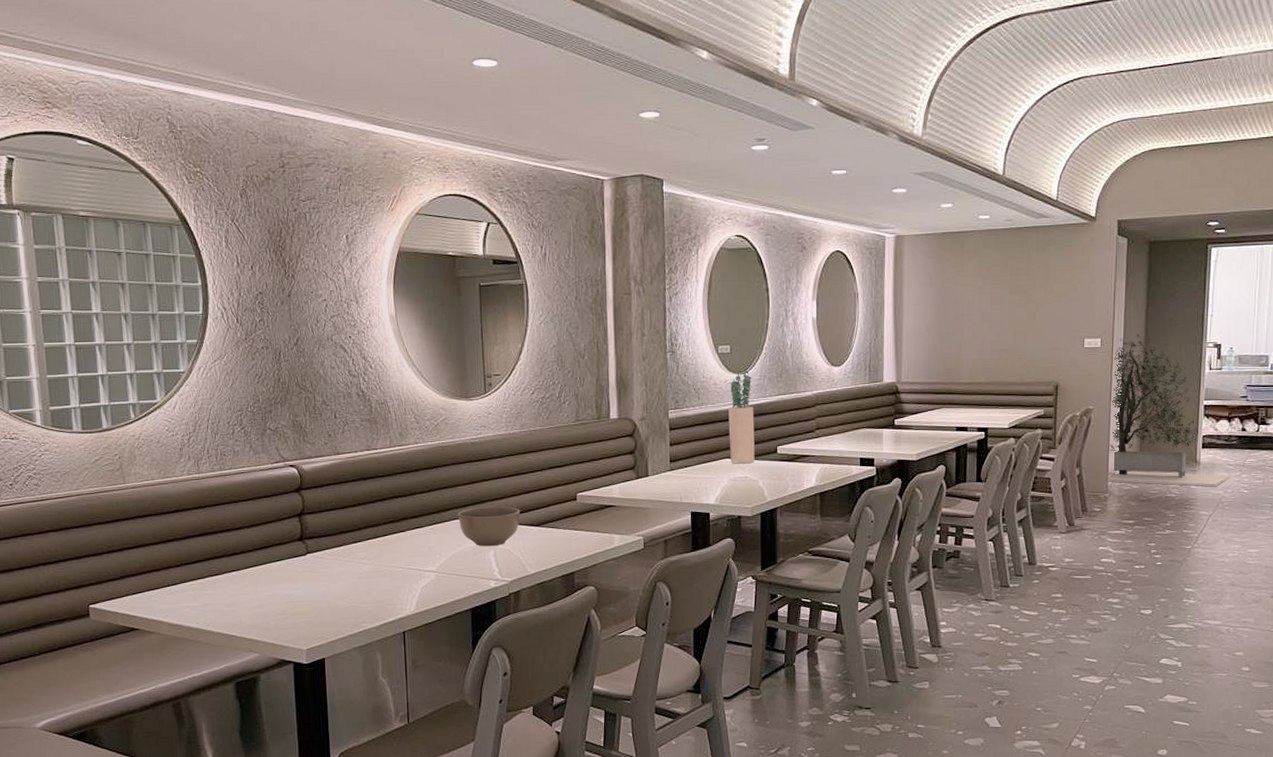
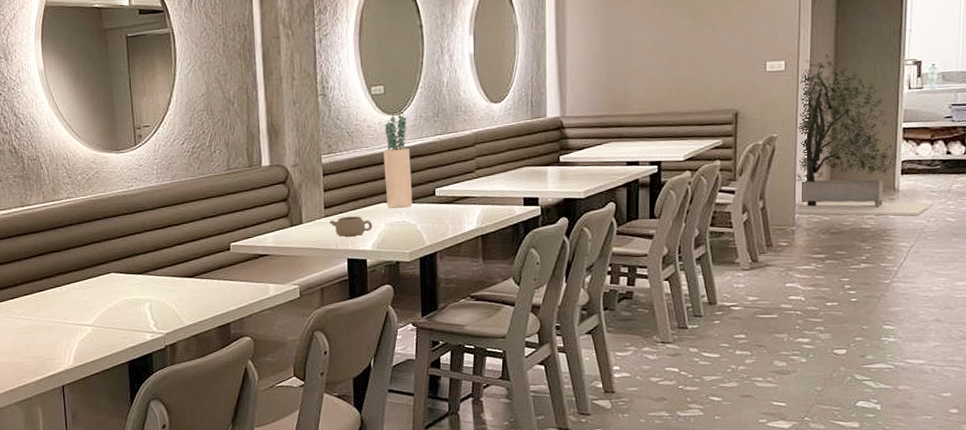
bowl: present [458,506,520,547] -> none [112,258,174,300]
teapot: none [674,470,716,490] -> present [329,216,373,237]

